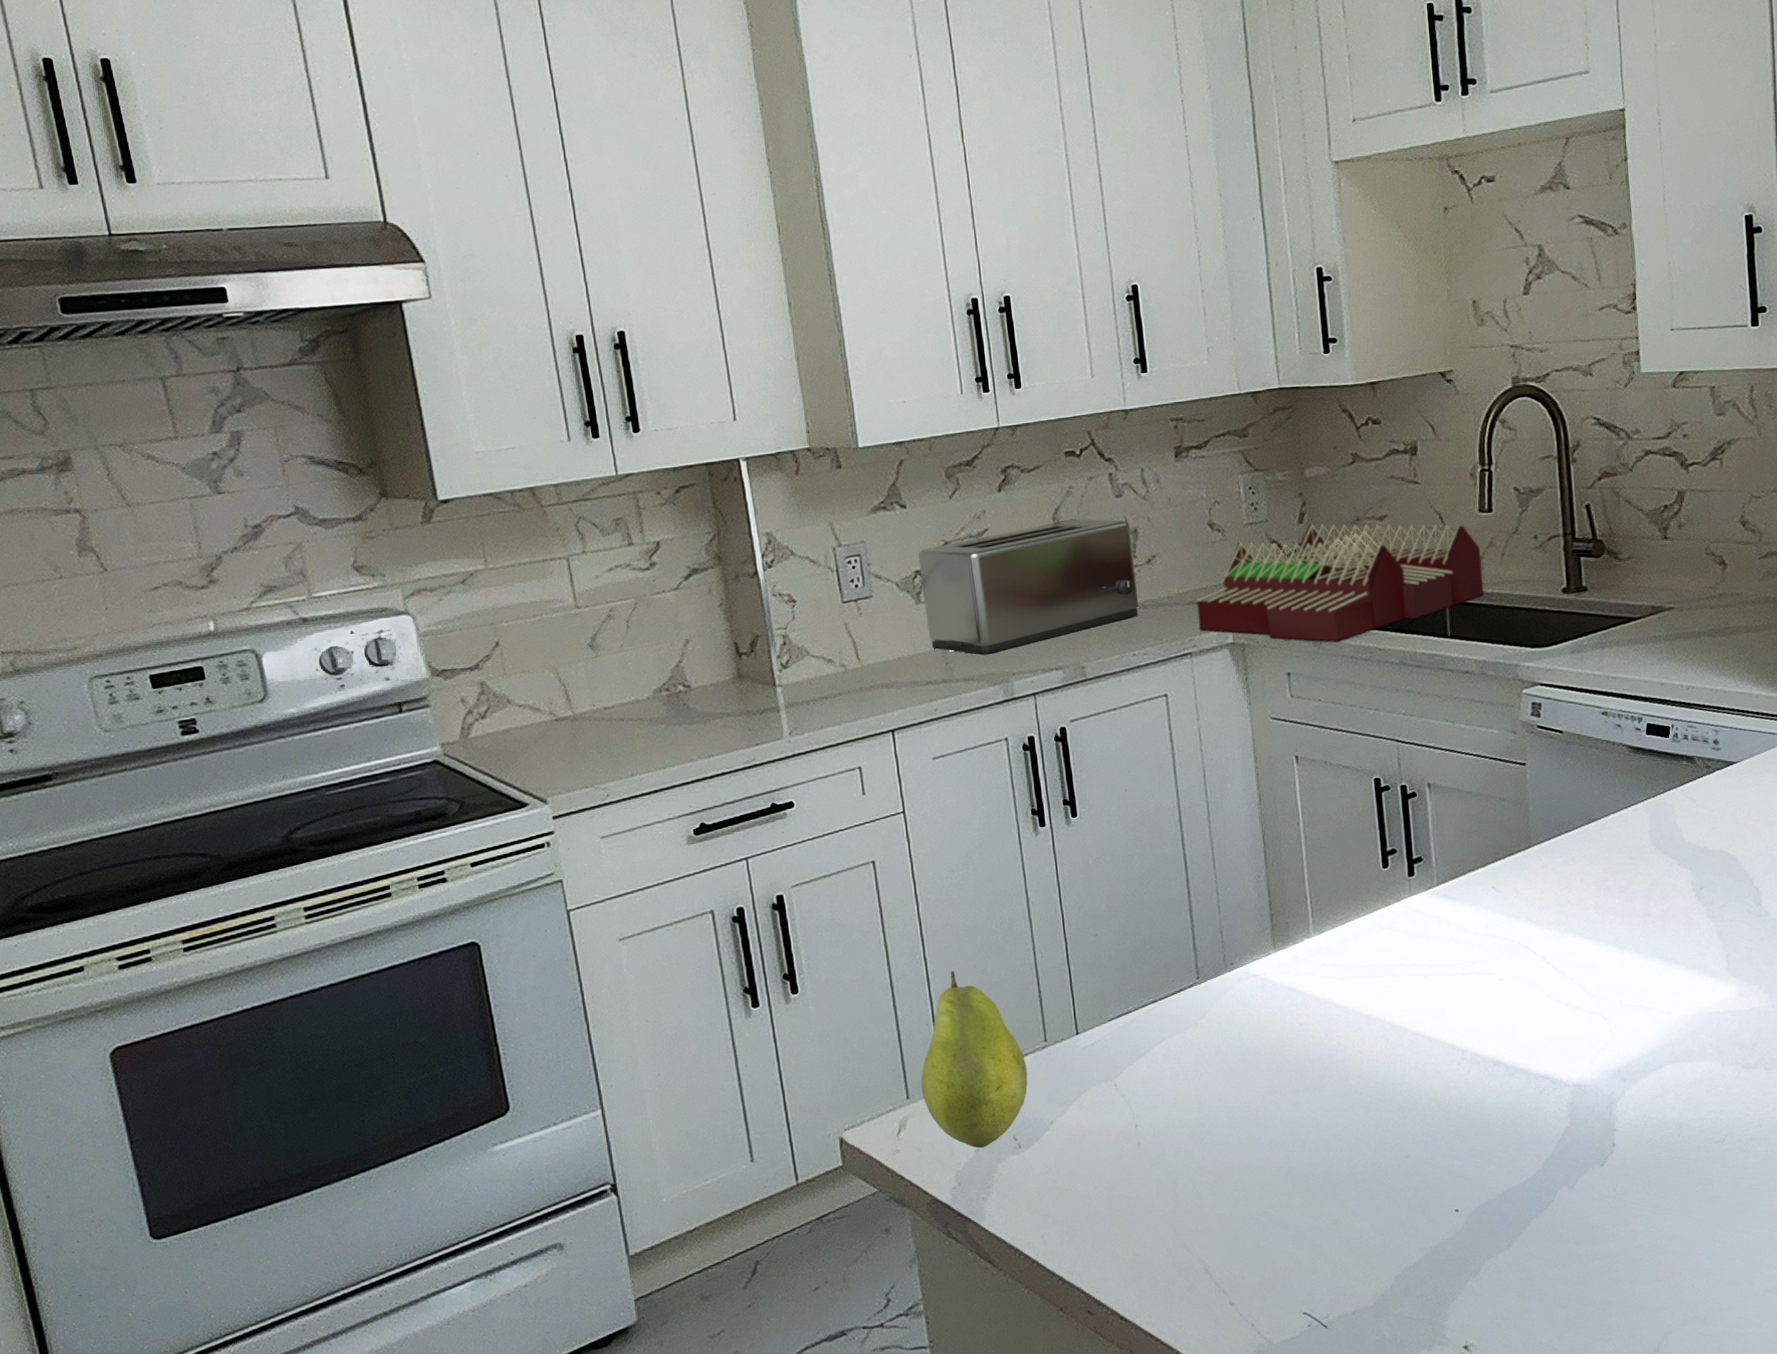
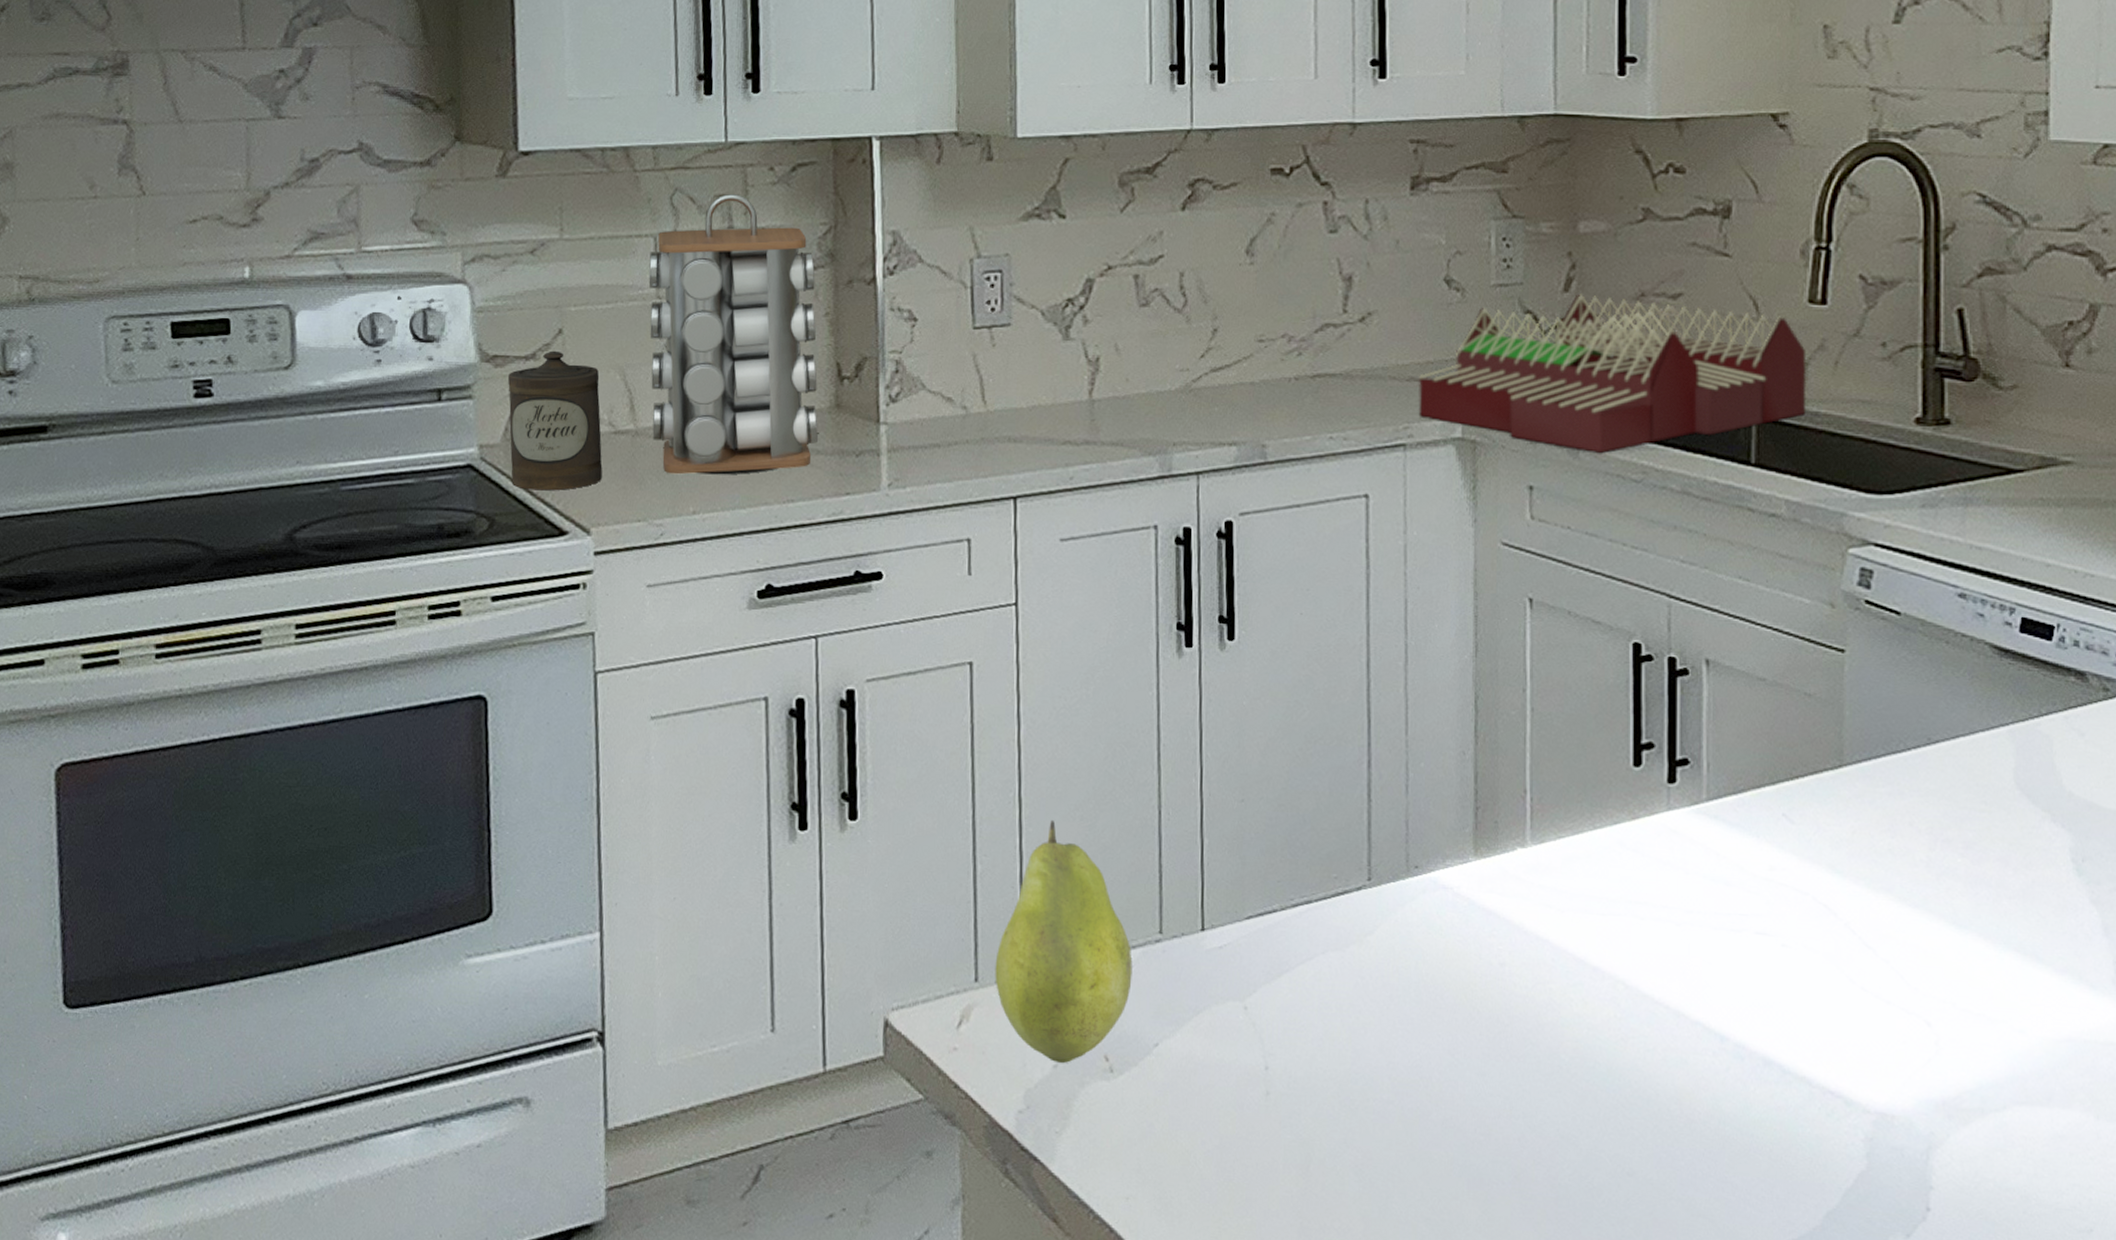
canister: none [458,660,551,775] -> present [508,350,603,491]
spice rack: none [565,517,727,747] -> present [648,194,818,475]
toaster: present [918,519,1139,655] -> none [1073,254,1344,416]

